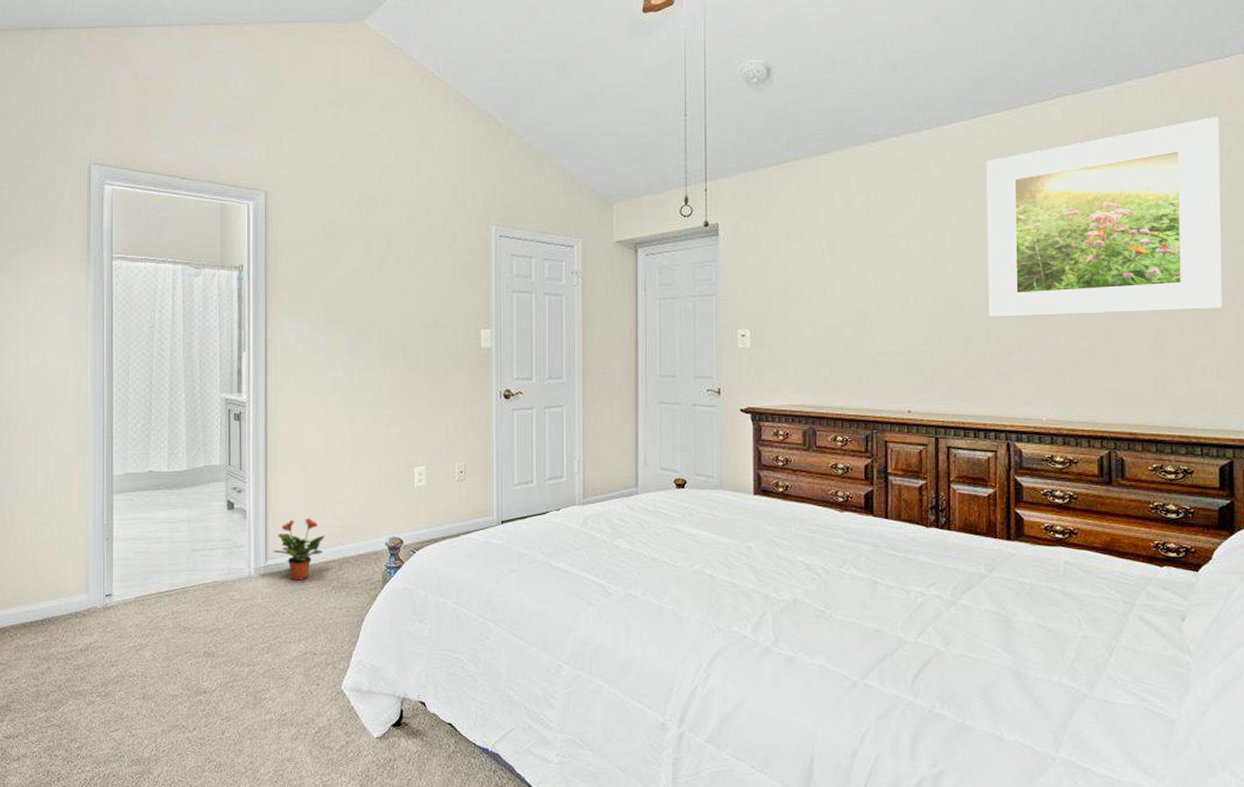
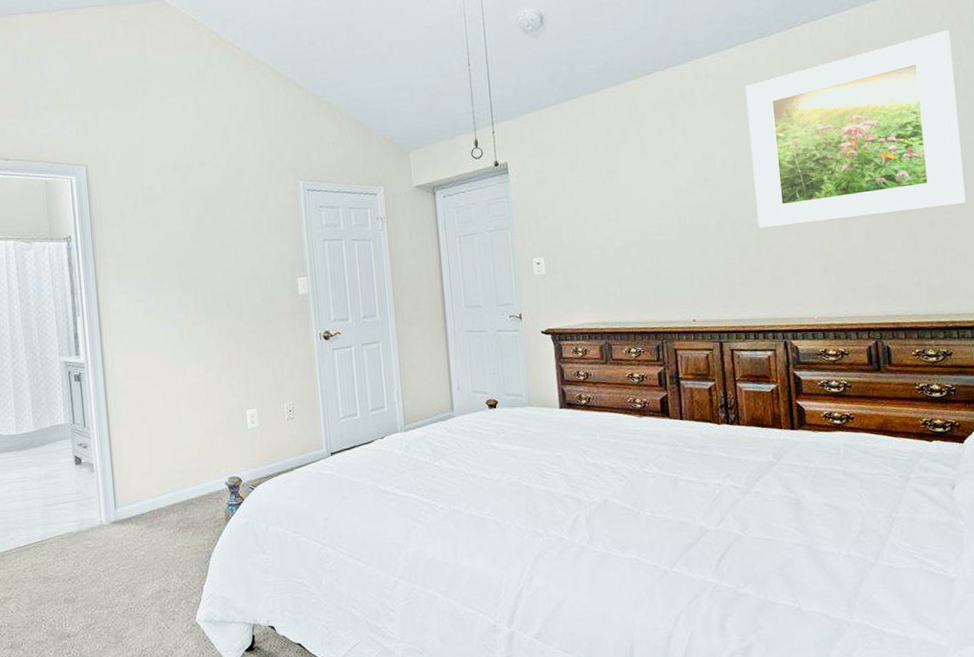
potted plant: present [272,517,325,580] -> none [120,465,169,525]

